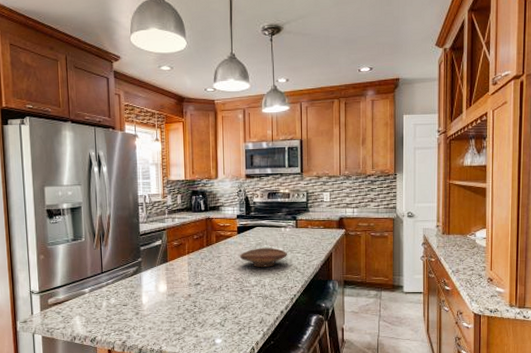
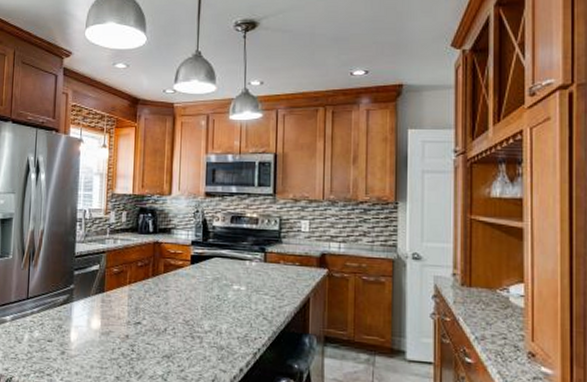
decorative bowl: present [239,247,287,267] -> none [191,284,252,309]

